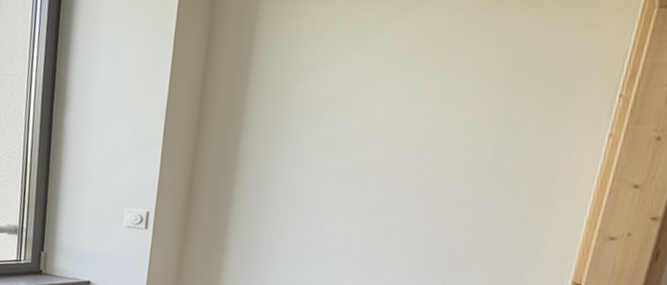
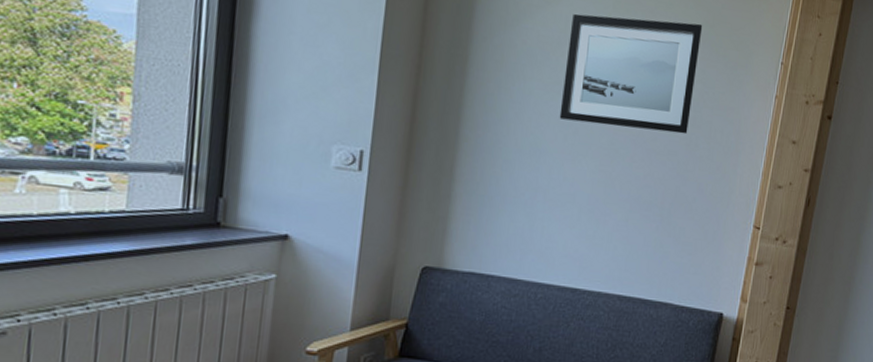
wall art: none [333,63,508,184] -> present [559,13,703,135]

